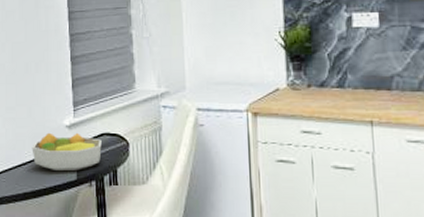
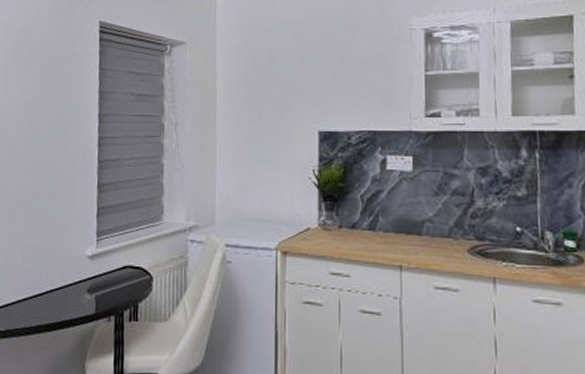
fruit bowl: present [32,132,102,172] -> none [49,262,124,305]

